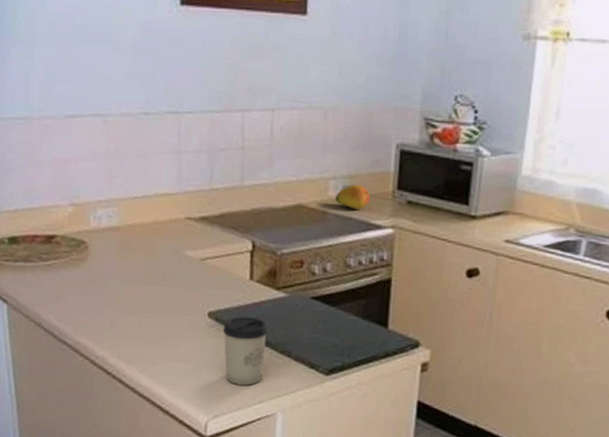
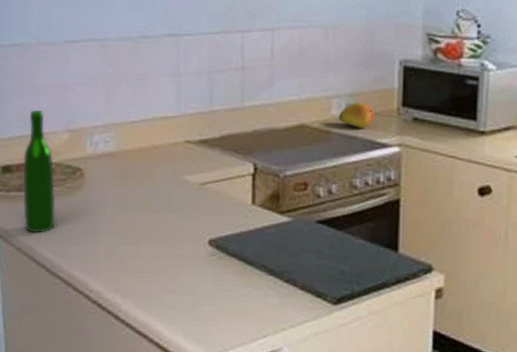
wine bottle: none [28,183,62,302] -> present [22,110,56,233]
cup: present [222,316,269,386] -> none [224,243,272,318]

